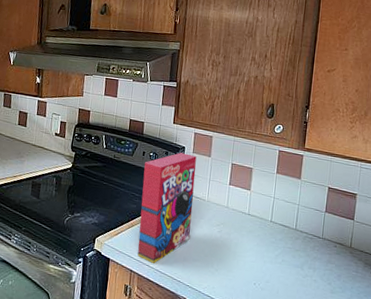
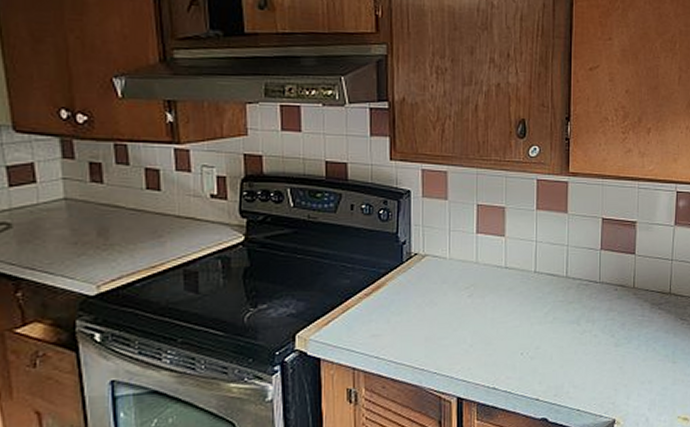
cereal box: present [137,152,197,263] -> none [354,199,431,353]

